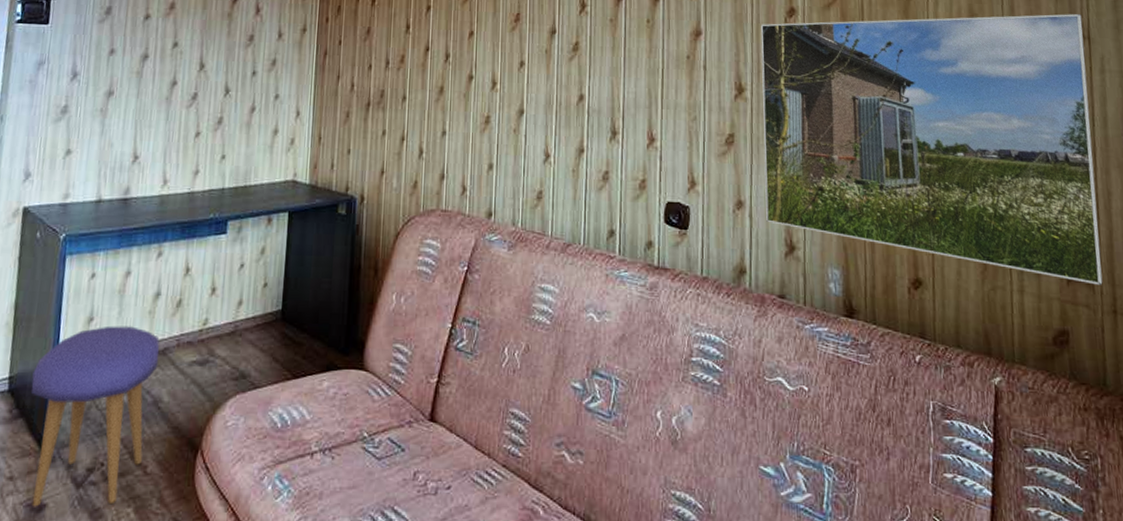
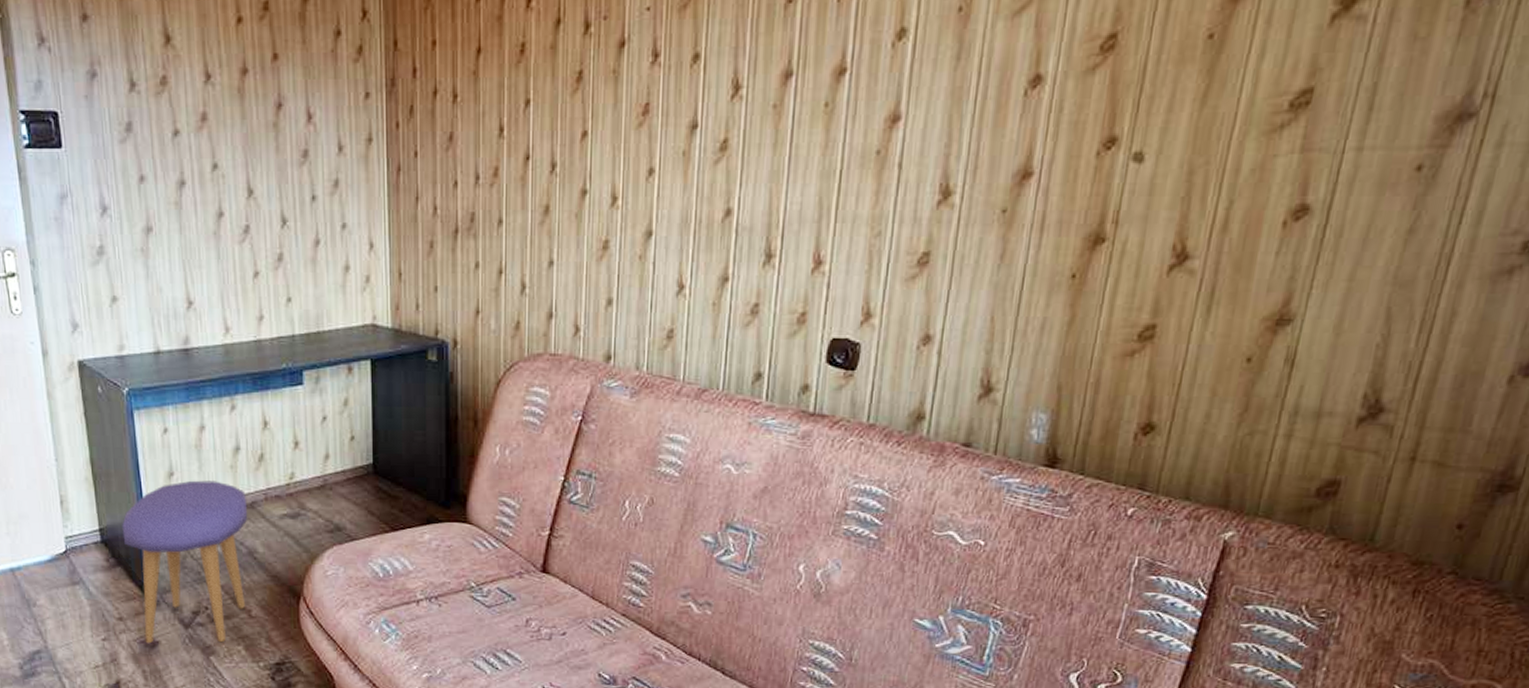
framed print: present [760,14,1103,285] -> none [960,60,1493,428]

